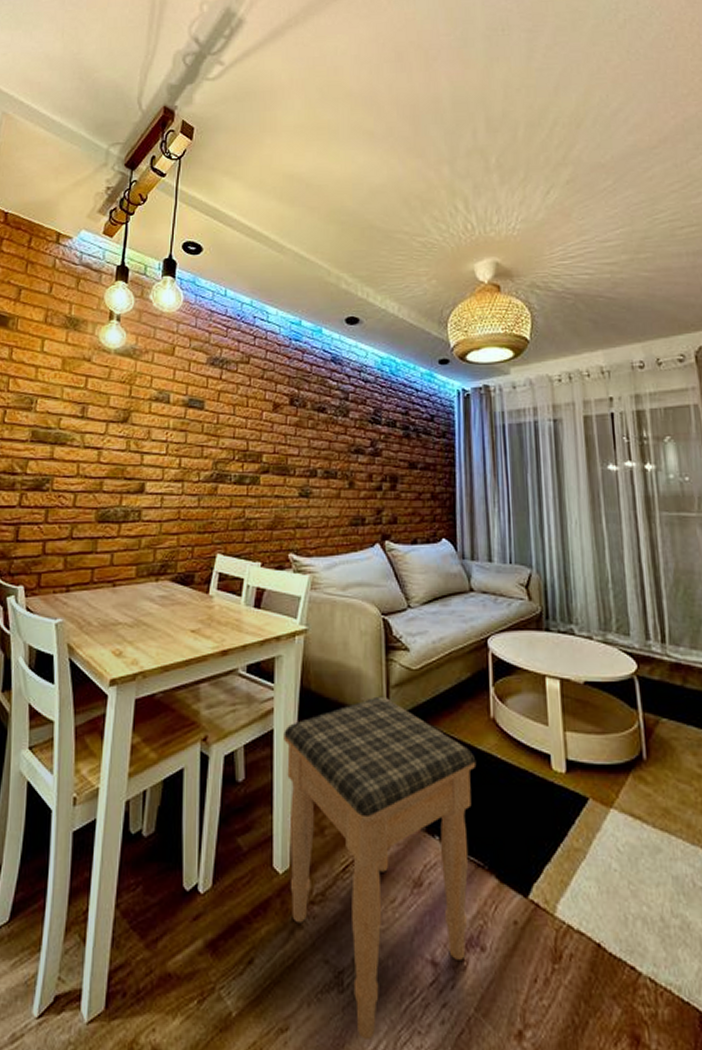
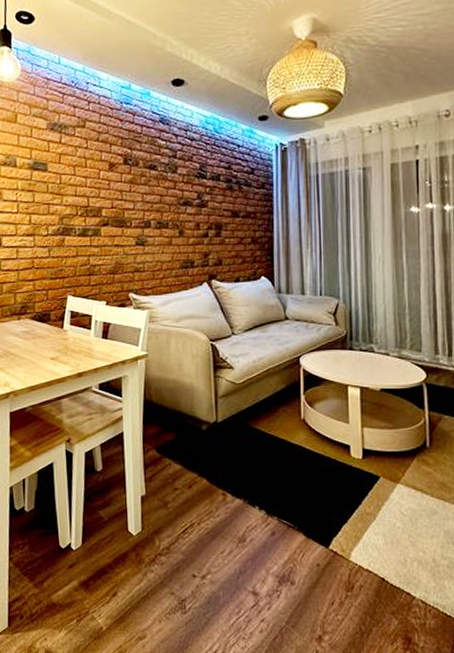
footstool: present [284,696,477,1041] -> none [132,405,289,644]

